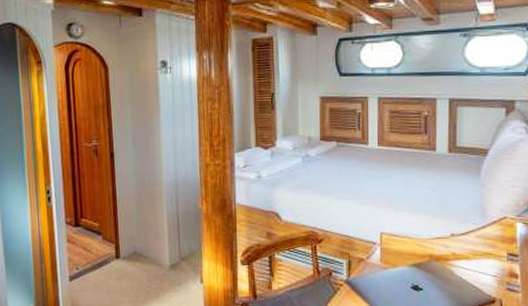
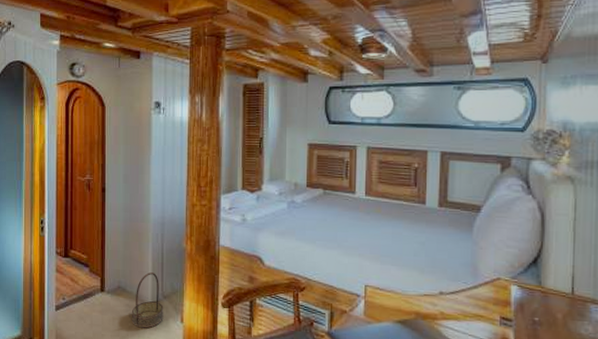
basket: none [150,236,183,292] -> present [132,272,164,329]

